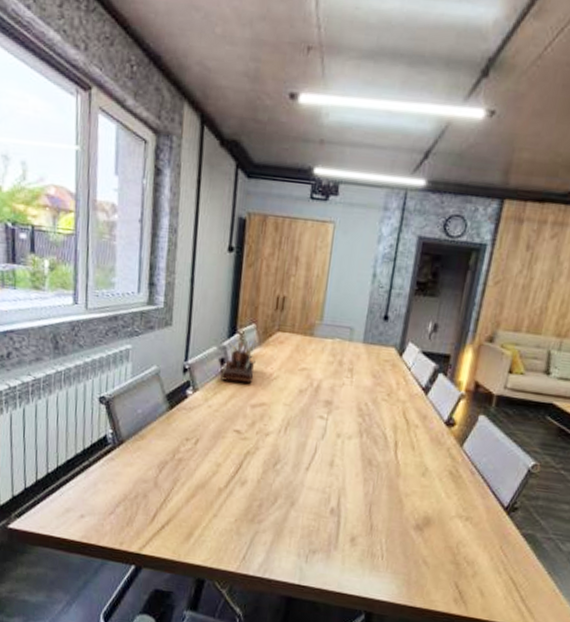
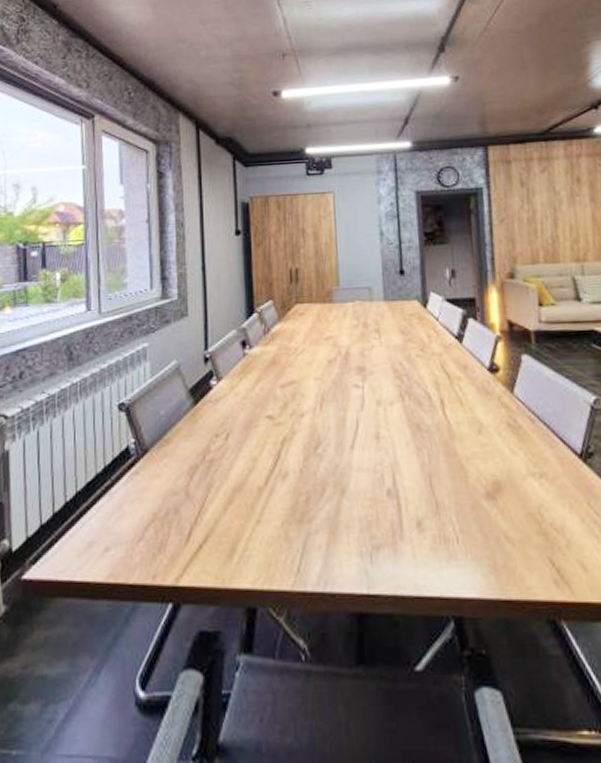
desk organizer: present [221,340,256,384] -> none [244,317,278,364]

